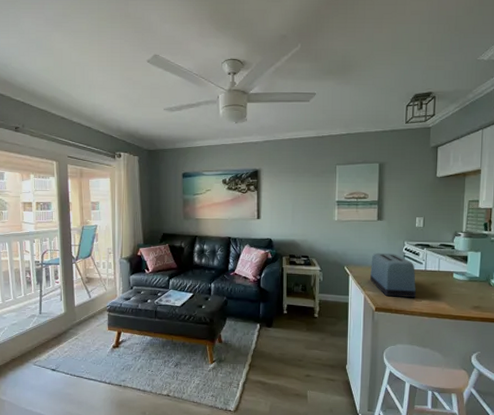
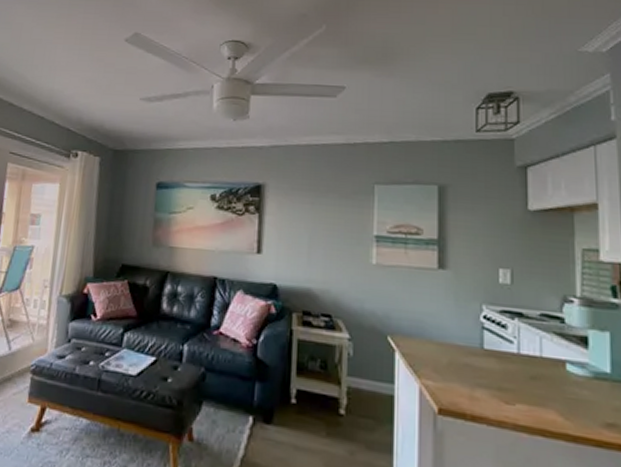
toaster: present [369,252,417,298] -> none [427,318,506,399]

